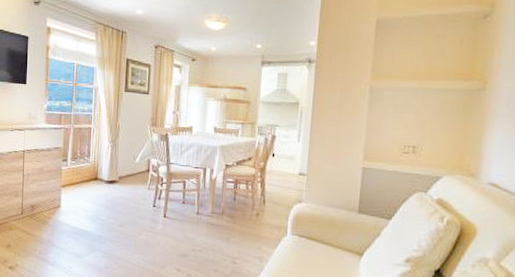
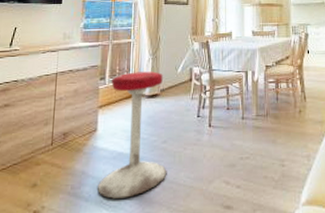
stool: none [62,157,123,269] -> present [98,71,167,199]

